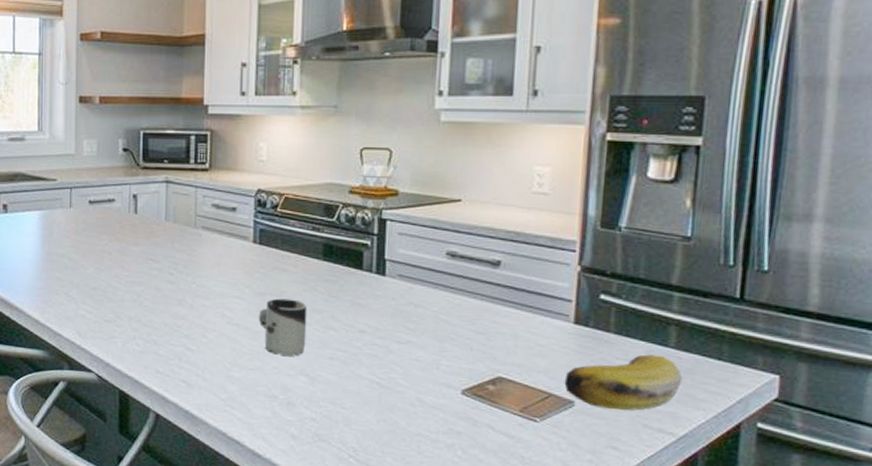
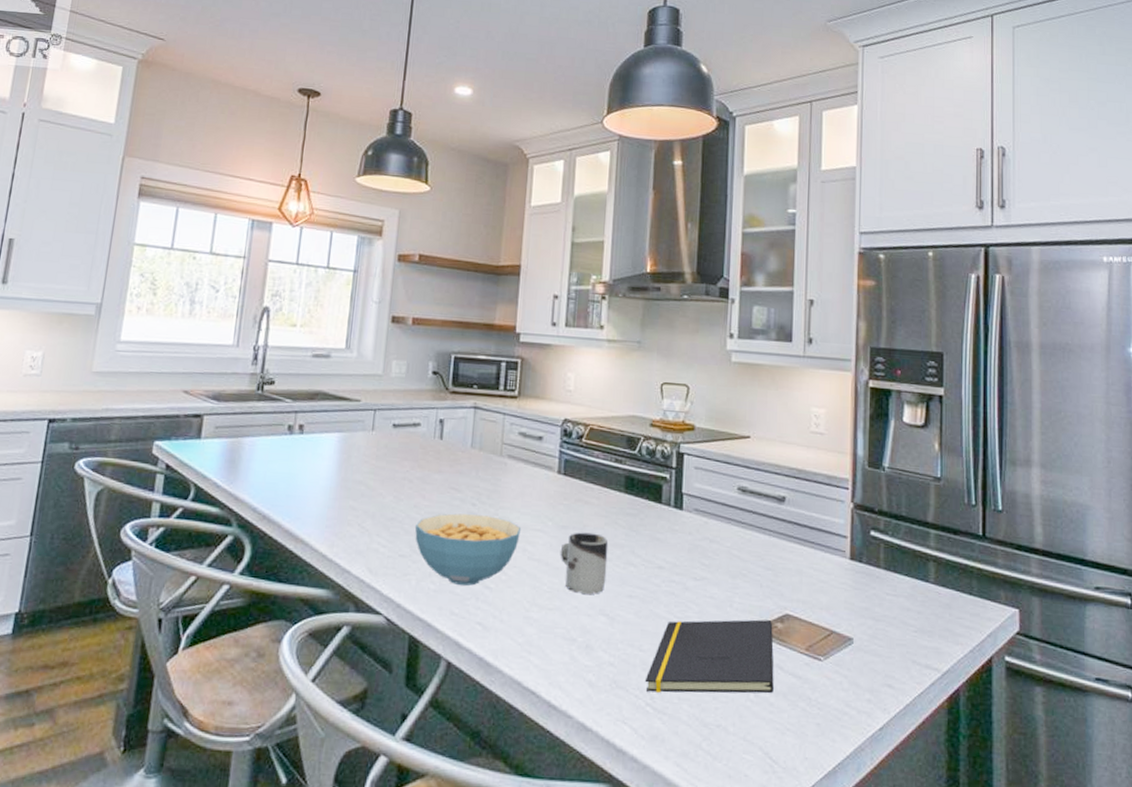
cereal bowl: none [117,282,219,348] -> present [414,513,522,586]
notepad: none [347,381,484,451] -> present [644,619,774,694]
banana: present [564,354,683,411] -> none [844,590,942,647]

